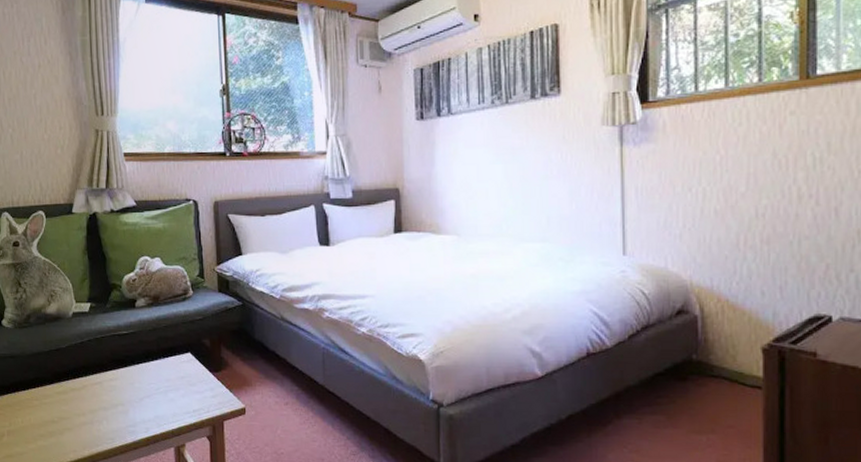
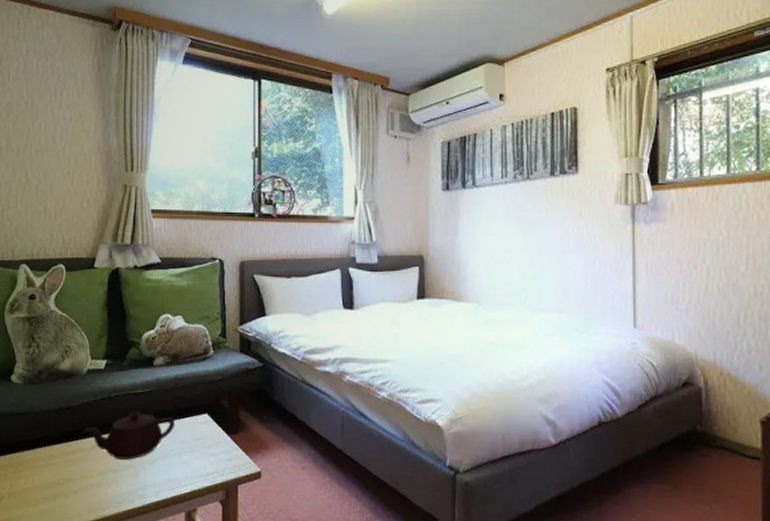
teapot: none [73,352,160,398] -> present [84,411,176,460]

